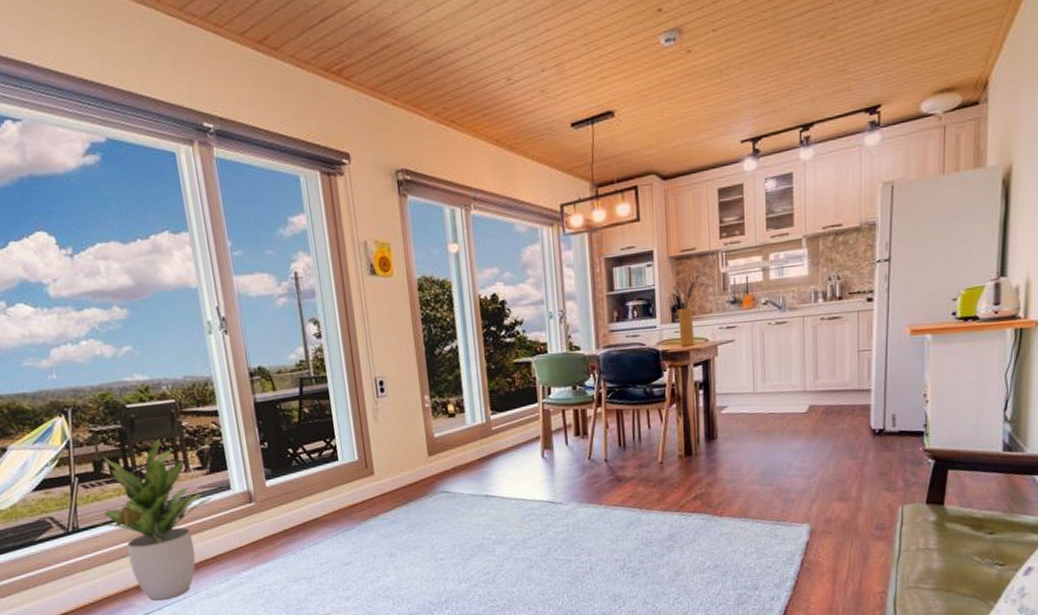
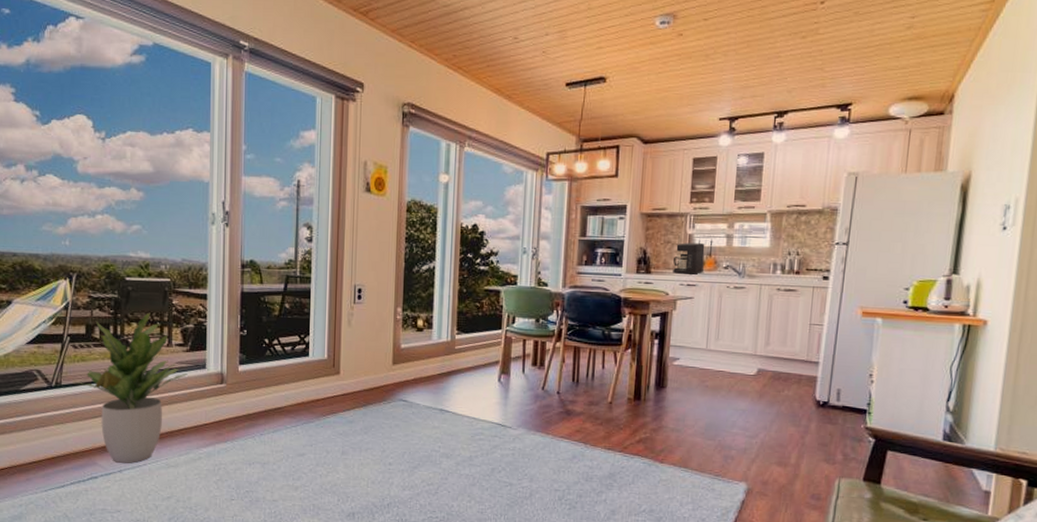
vase: present [673,275,699,348] -> none [641,231,667,298]
coffee maker: none [709,281,742,317] -> present [673,243,705,274]

